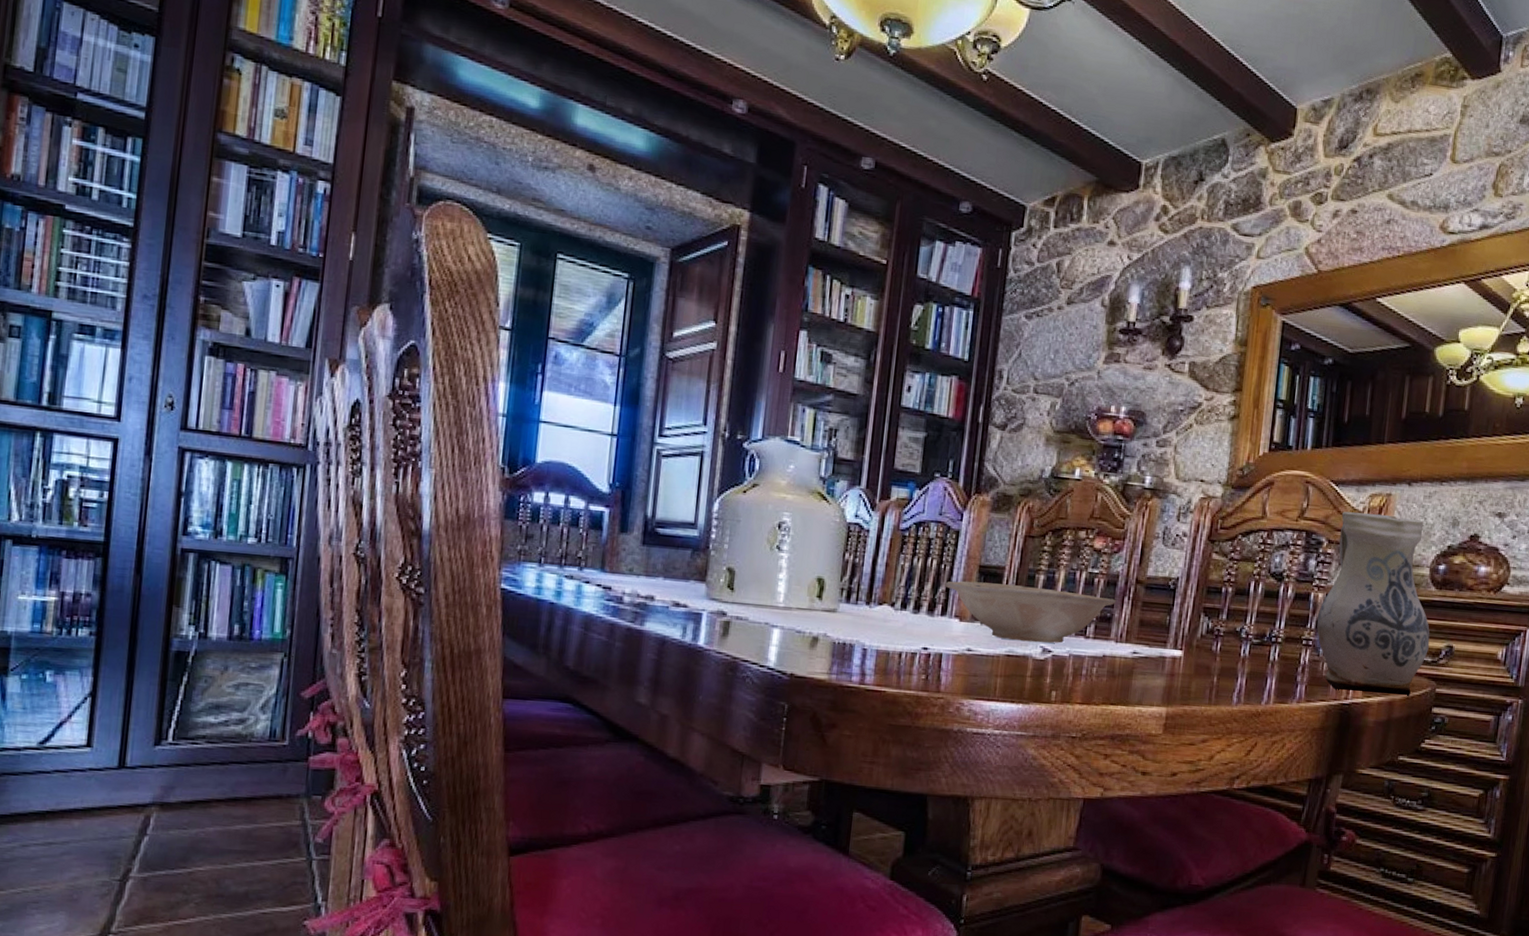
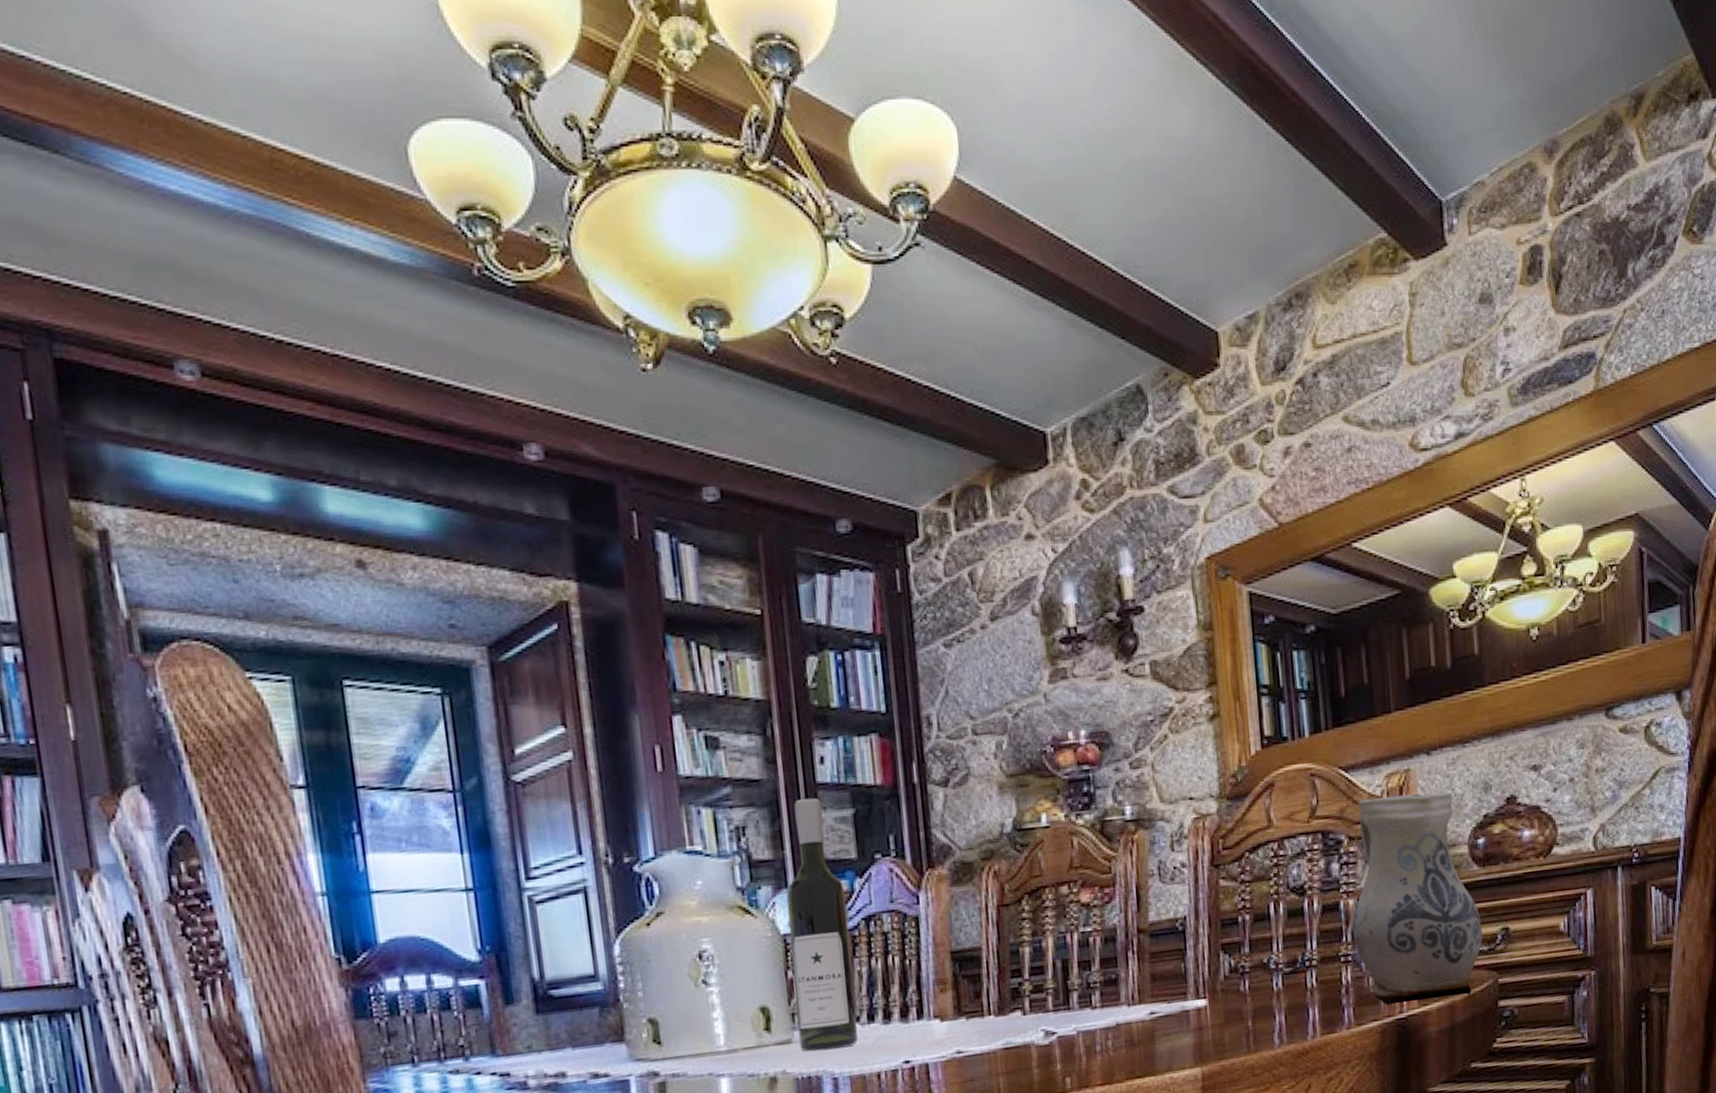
bottle: none [842,416,905,626] -> present [786,797,859,1052]
bowl: present [945,581,1117,643] -> none [914,957,1120,1031]

